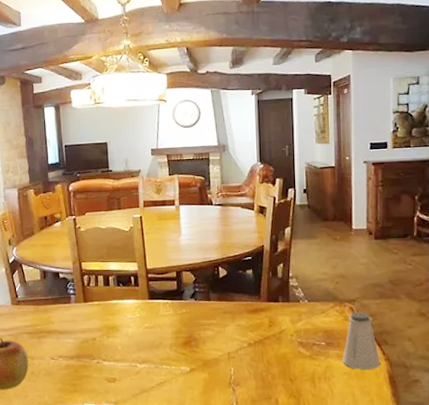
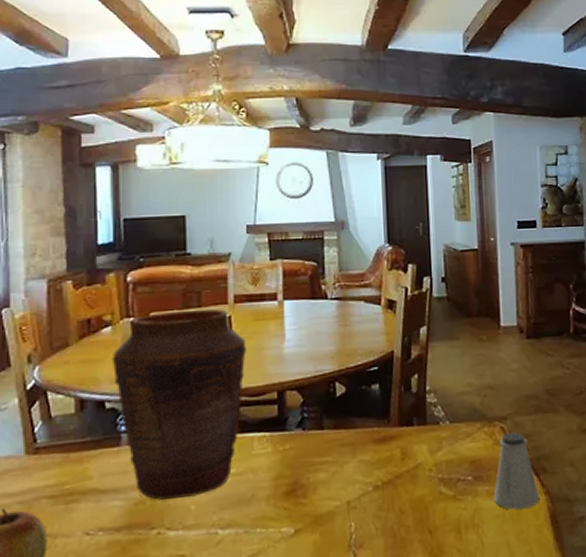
vase: none [62,211,153,342] -> present [111,308,246,500]

